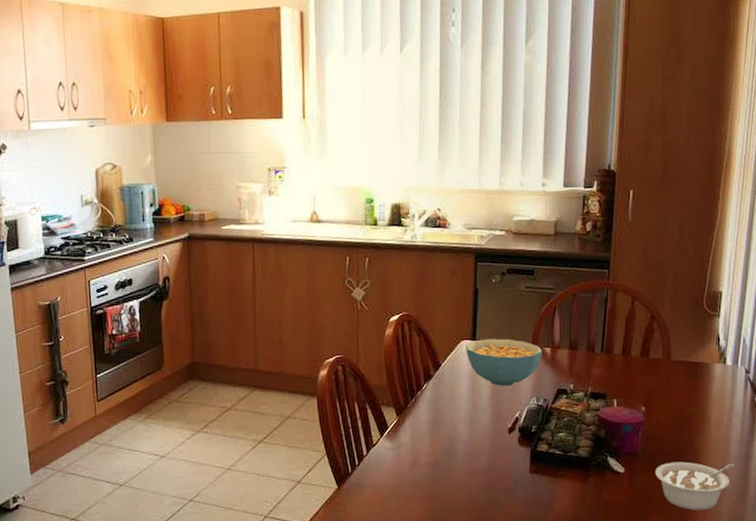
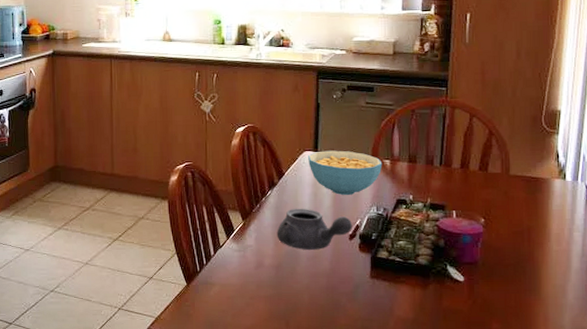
teapot: none [433,401,511,446] -> present [276,208,352,250]
legume: present [655,461,735,510] -> none [495,273,577,321]

